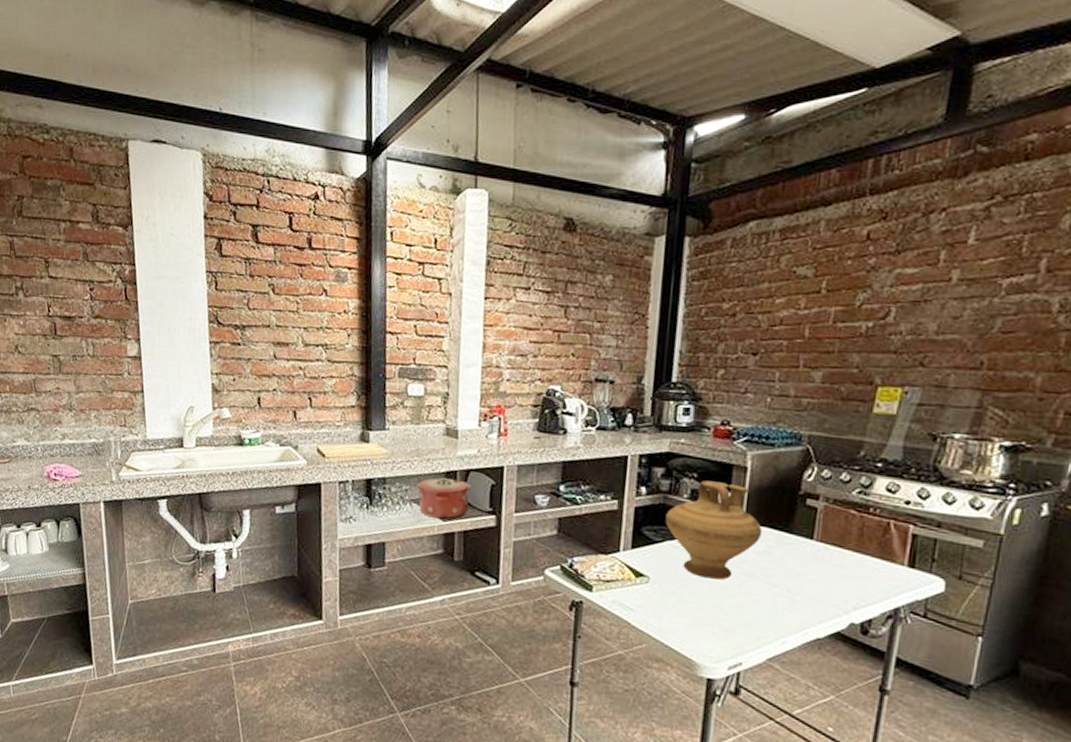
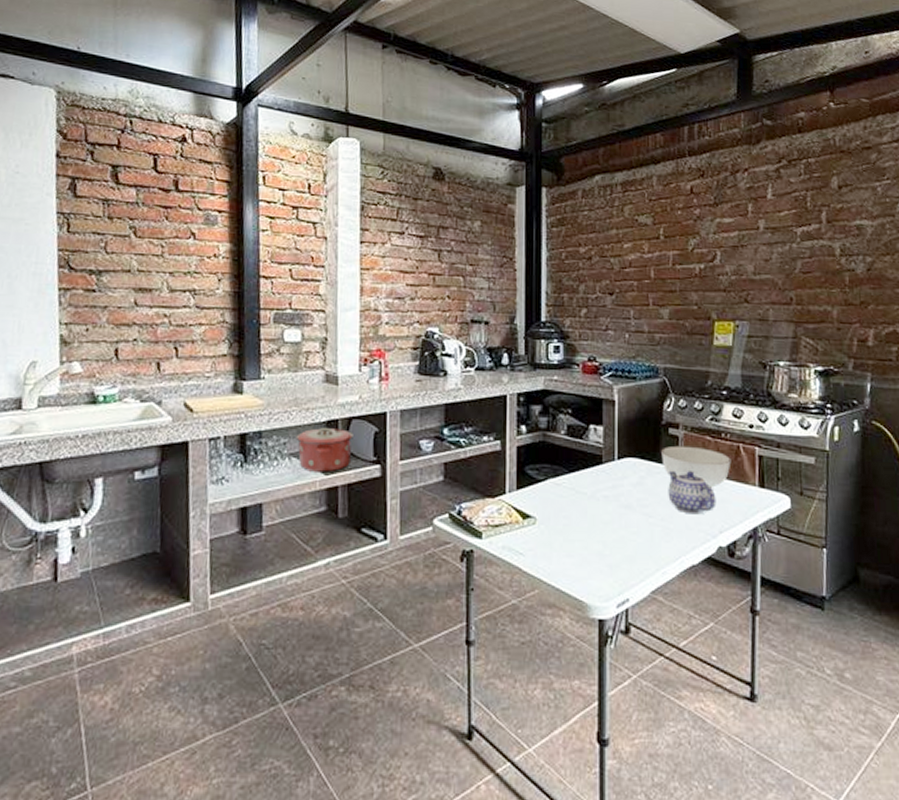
ceramic jug: present [665,480,763,580] -> none [546,416,634,514]
bowl: none [794,517,878,564] -> present [661,445,732,488]
teapot: none [797,542,854,590] -> present [668,469,717,515]

